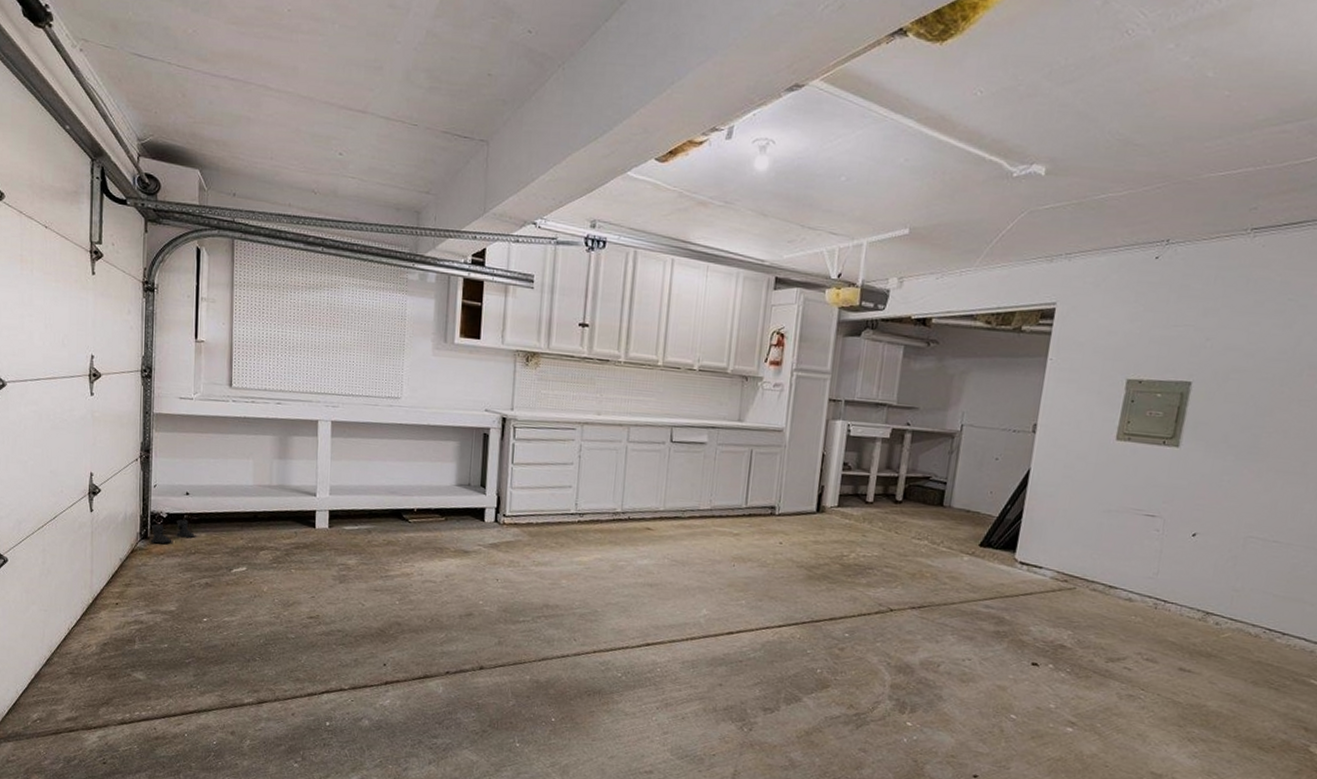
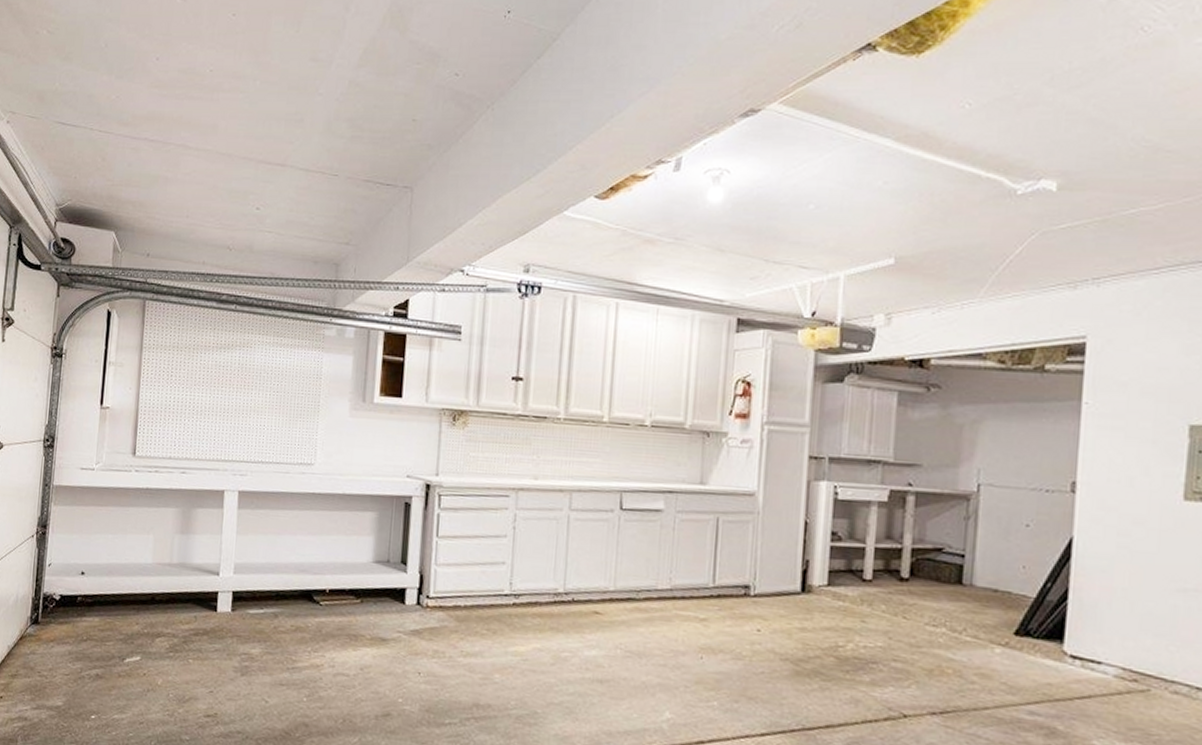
boots: present [150,519,197,544] -> none [41,602,90,629]

